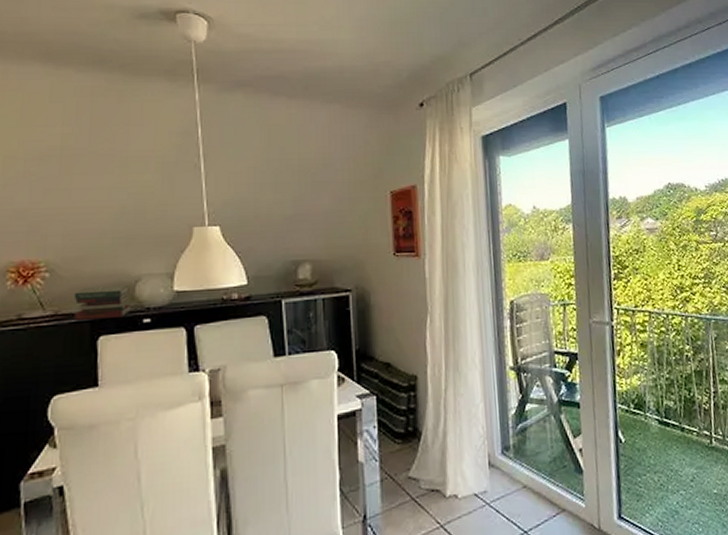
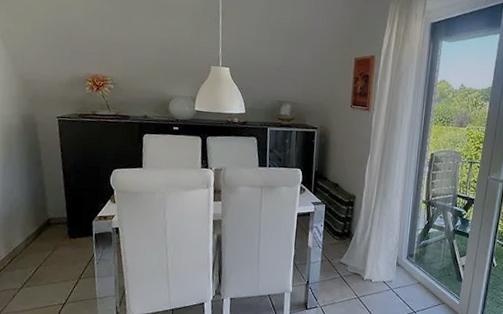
books: present [73,286,132,320] -> none [128,99,167,123]

